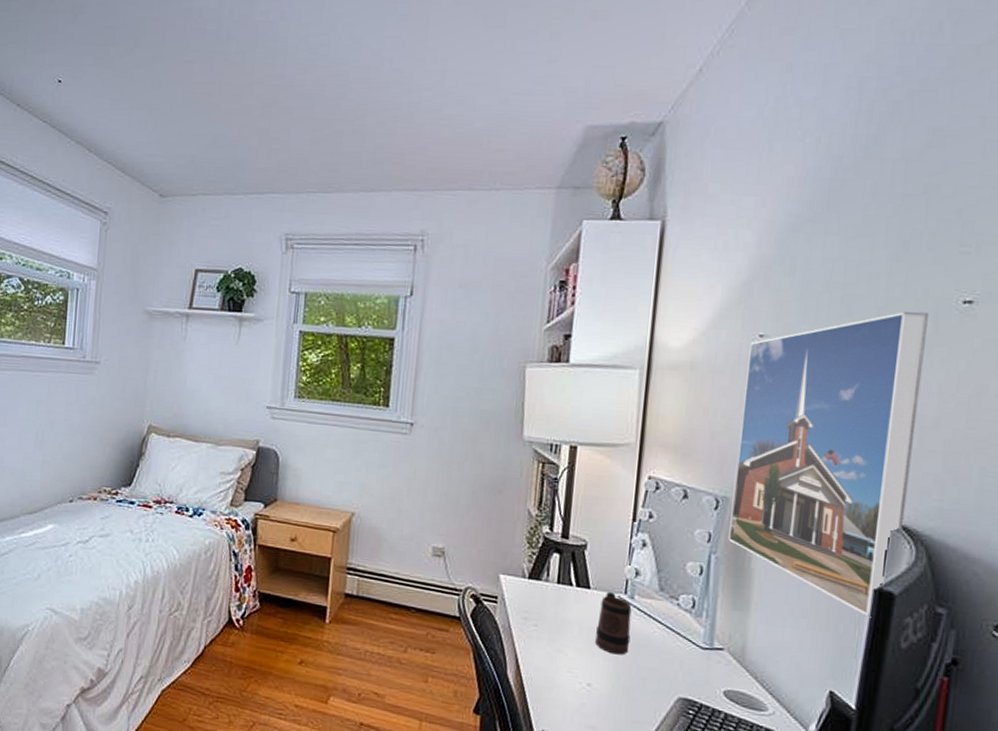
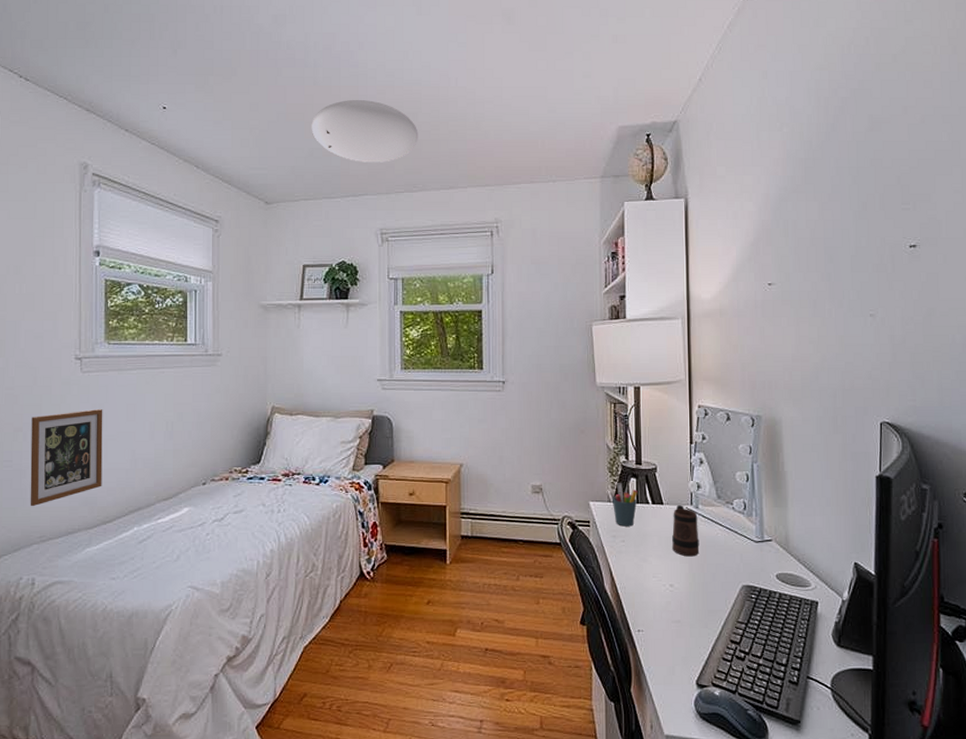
ceiling light: none [217,80,340,156] -> present [311,100,419,163]
pen holder: none [527,557,560,610] -> present [612,483,638,527]
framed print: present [728,311,928,618] -> none [762,256,891,499]

